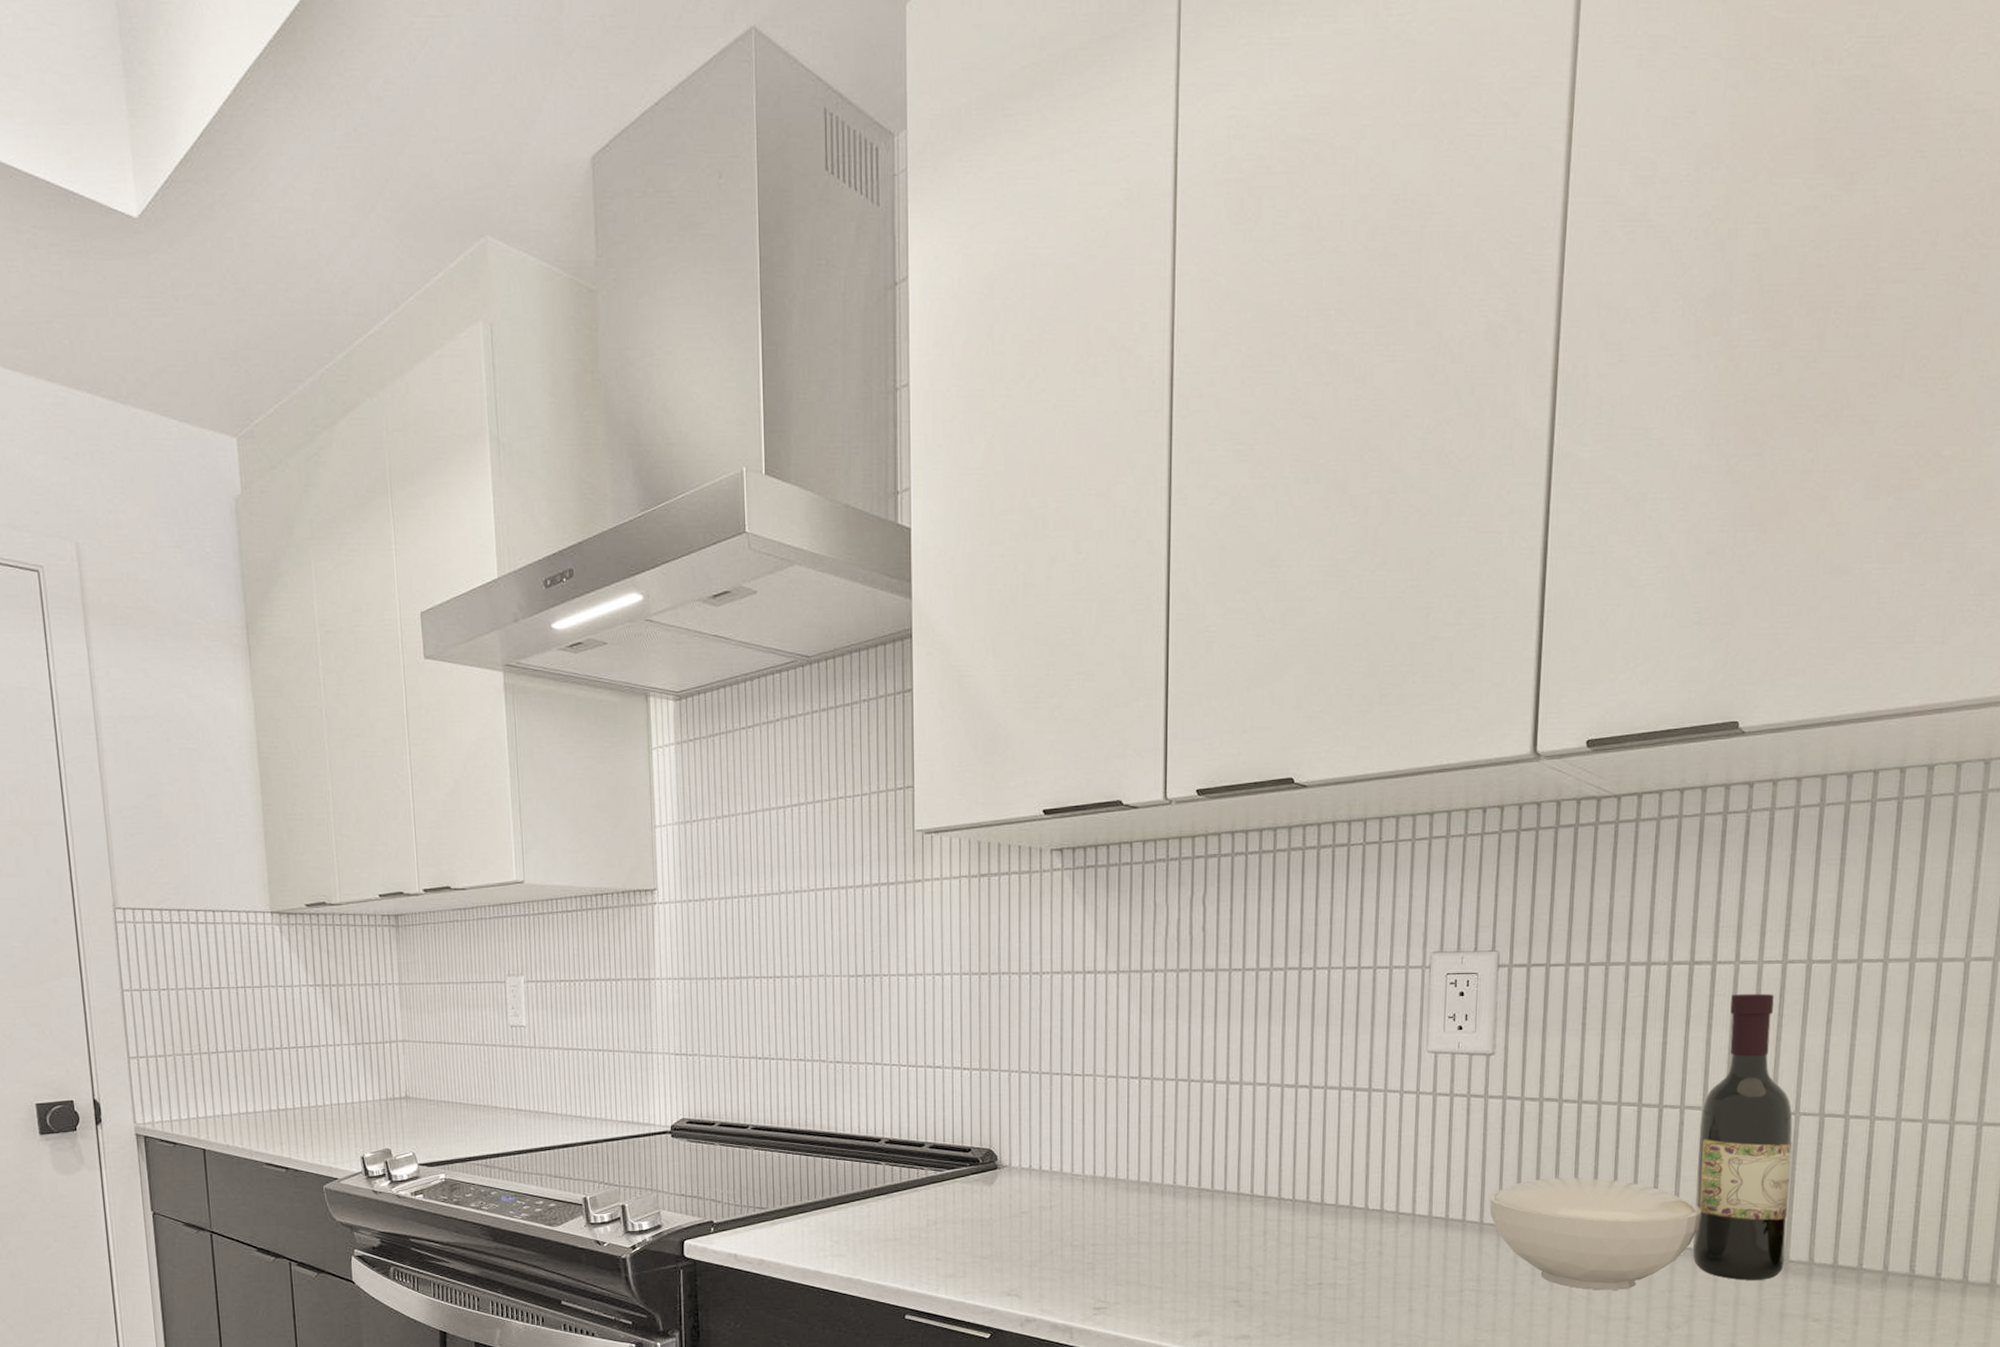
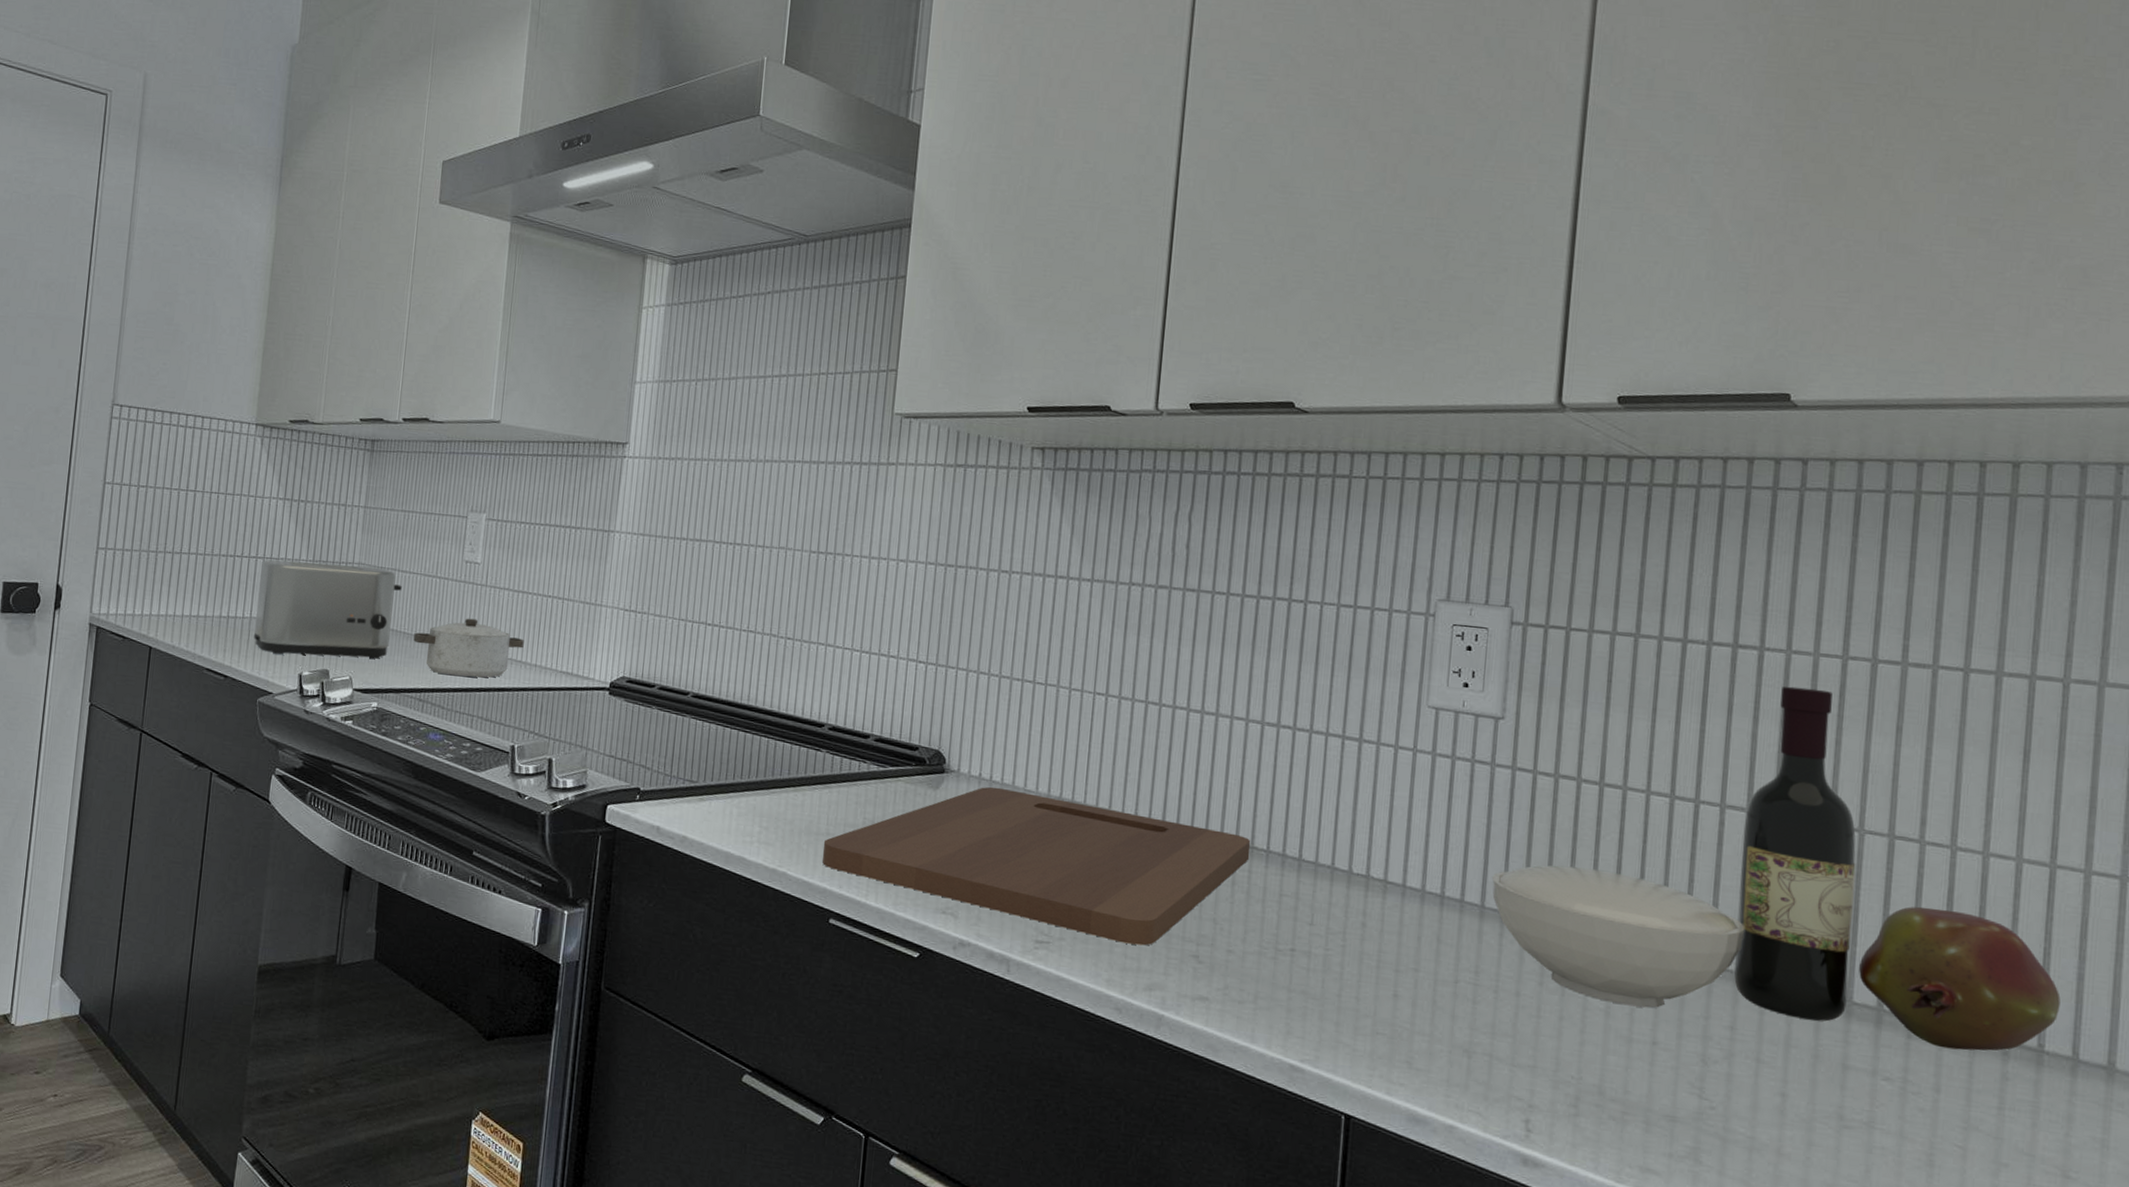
toaster: none [303,1043,451,1141] -> present [253,559,402,659]
cooking pot: none [470,1081,581,1139] -> present [413,618,524,678]
cutting board: none [892,1175,1278,1299] -> present [822,786,1251,946]
fruit: none [1794,1172,1955,1288] -> present [1859,906,2061,1051]

